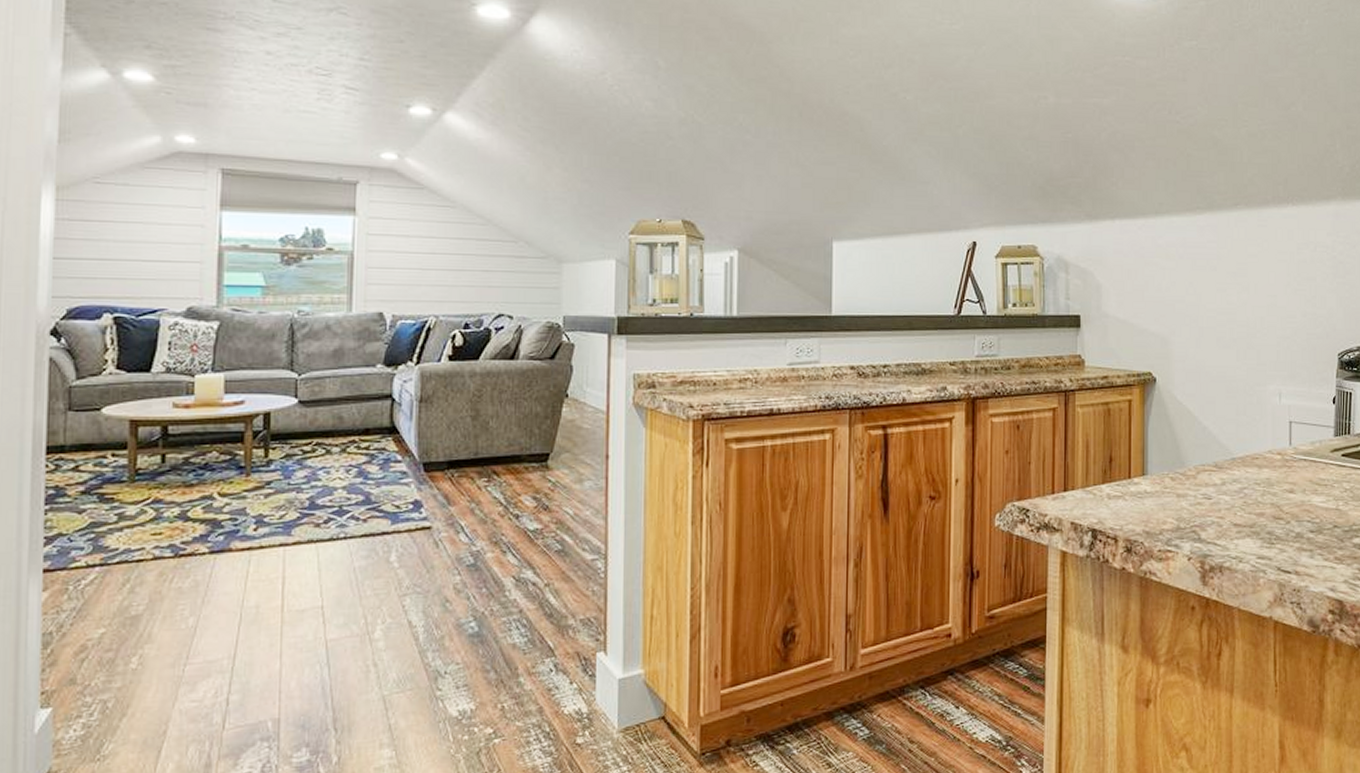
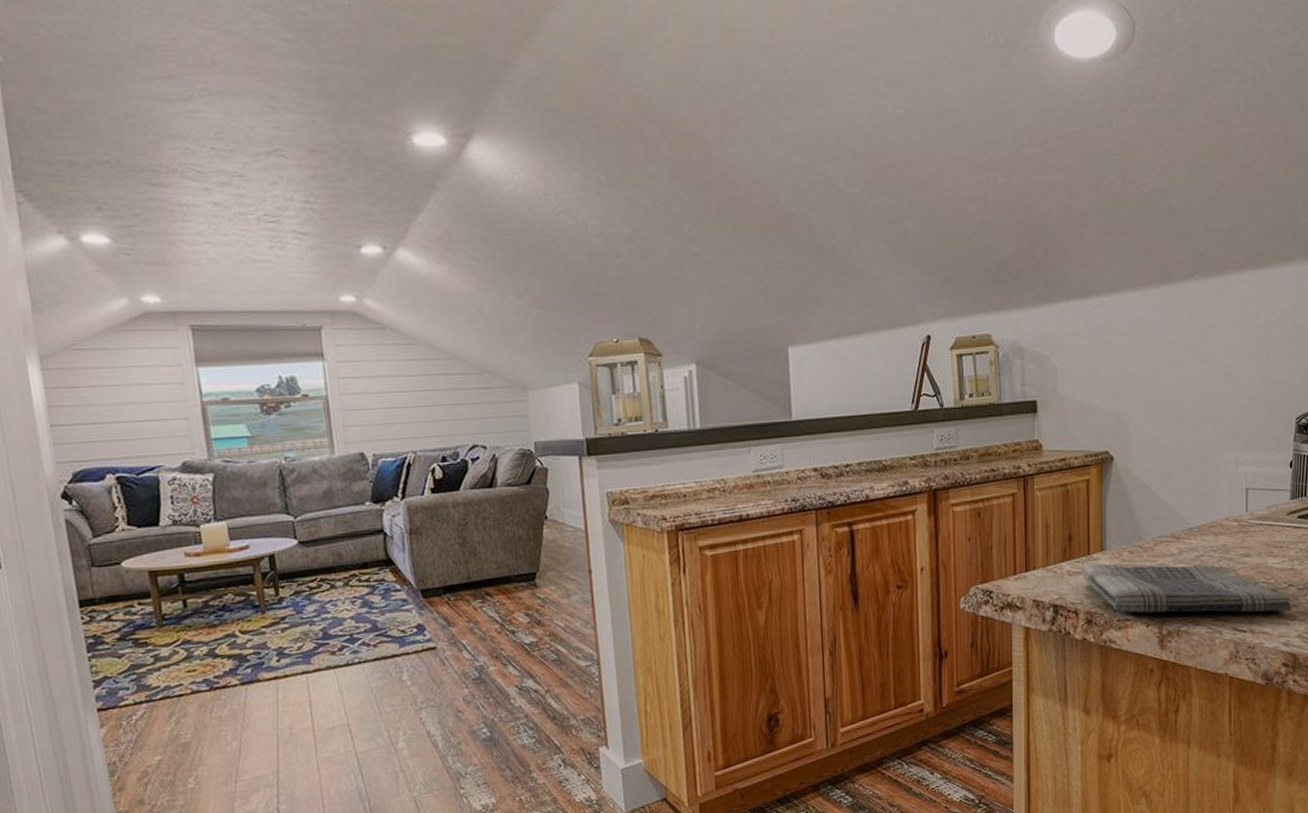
dish towel: none [1123,487,1338,553] -> present [1082,562,1292,613]

